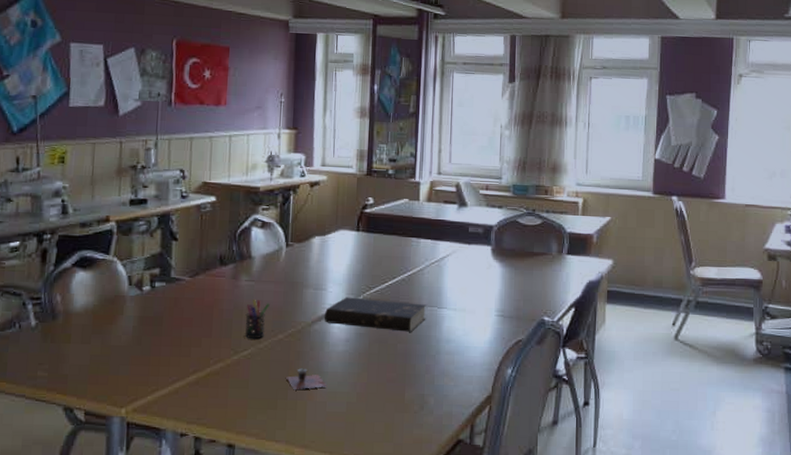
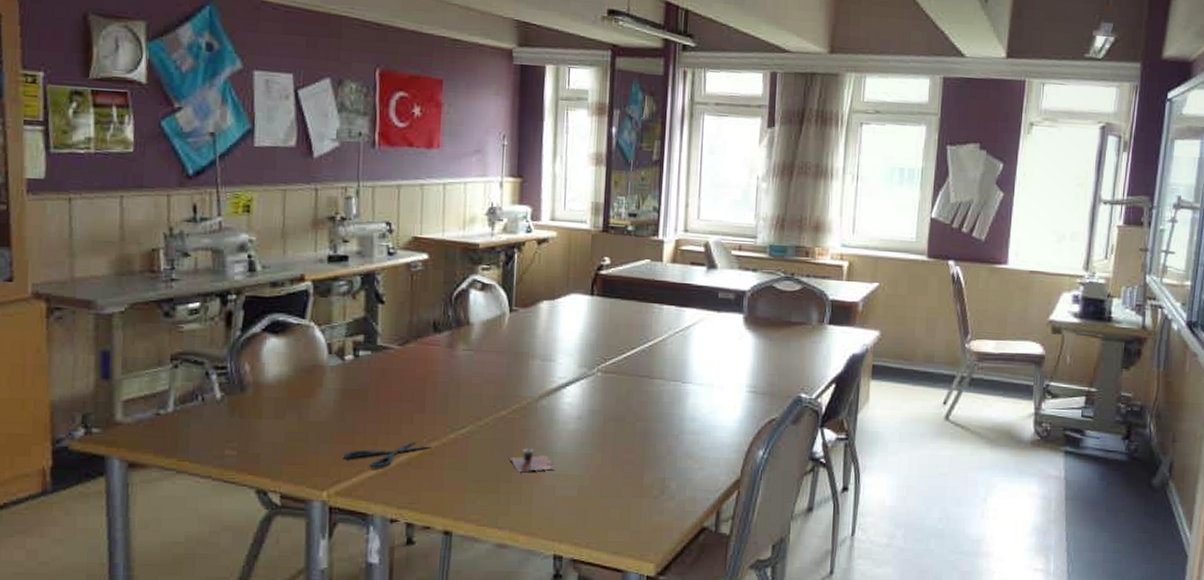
shears: none [140,362,217,387] -> present [343,440,432,468]
pen holder: present [244,300,269,339] -> none [462,371,491,416]
book: present [324,297,427,332] -> none [552,369,670,409]

